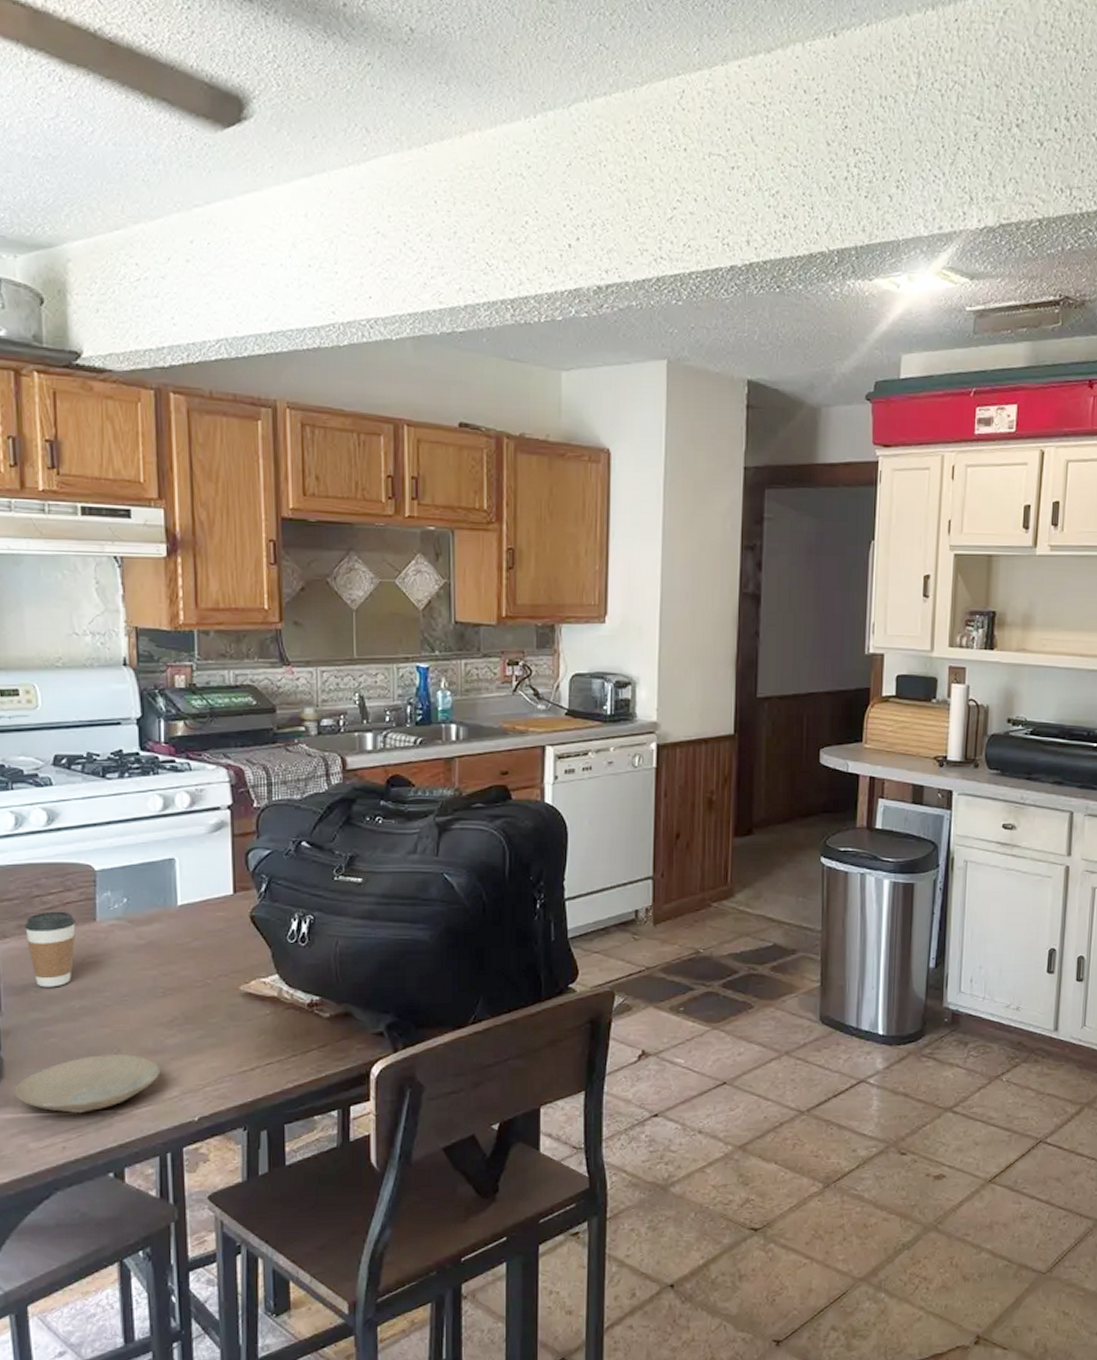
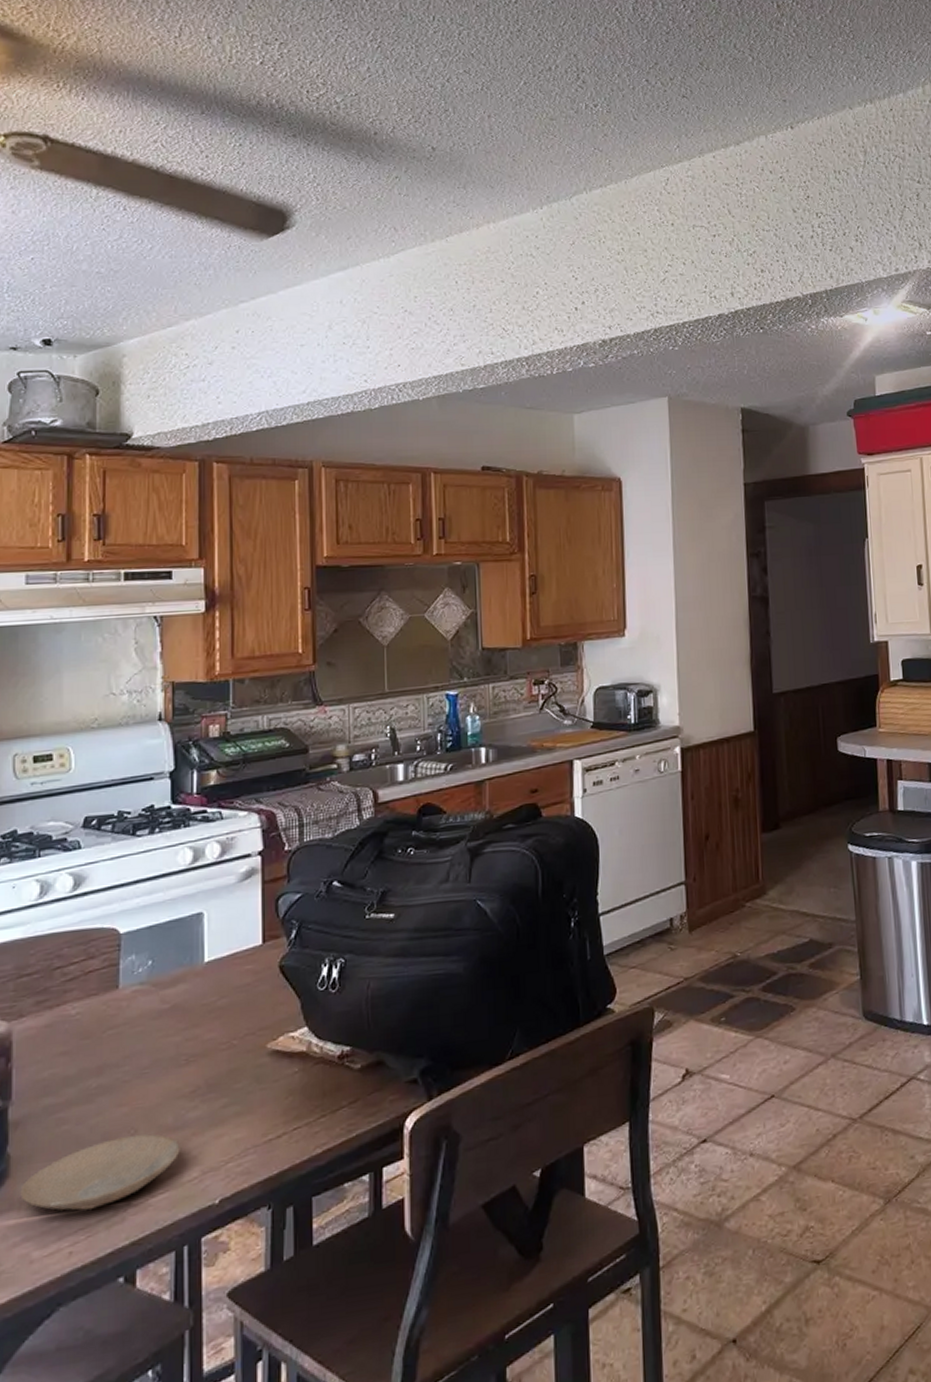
coffee cup: present [25,911,77,988] -> none [43,981,98,1069]

